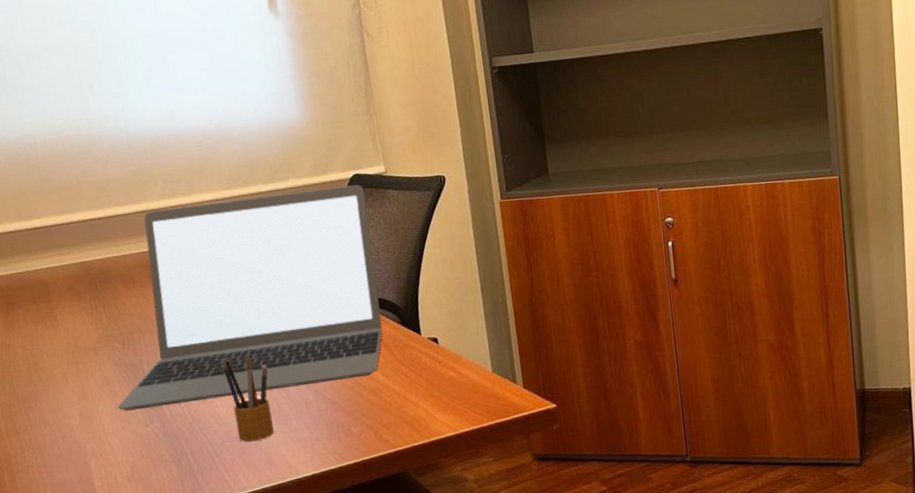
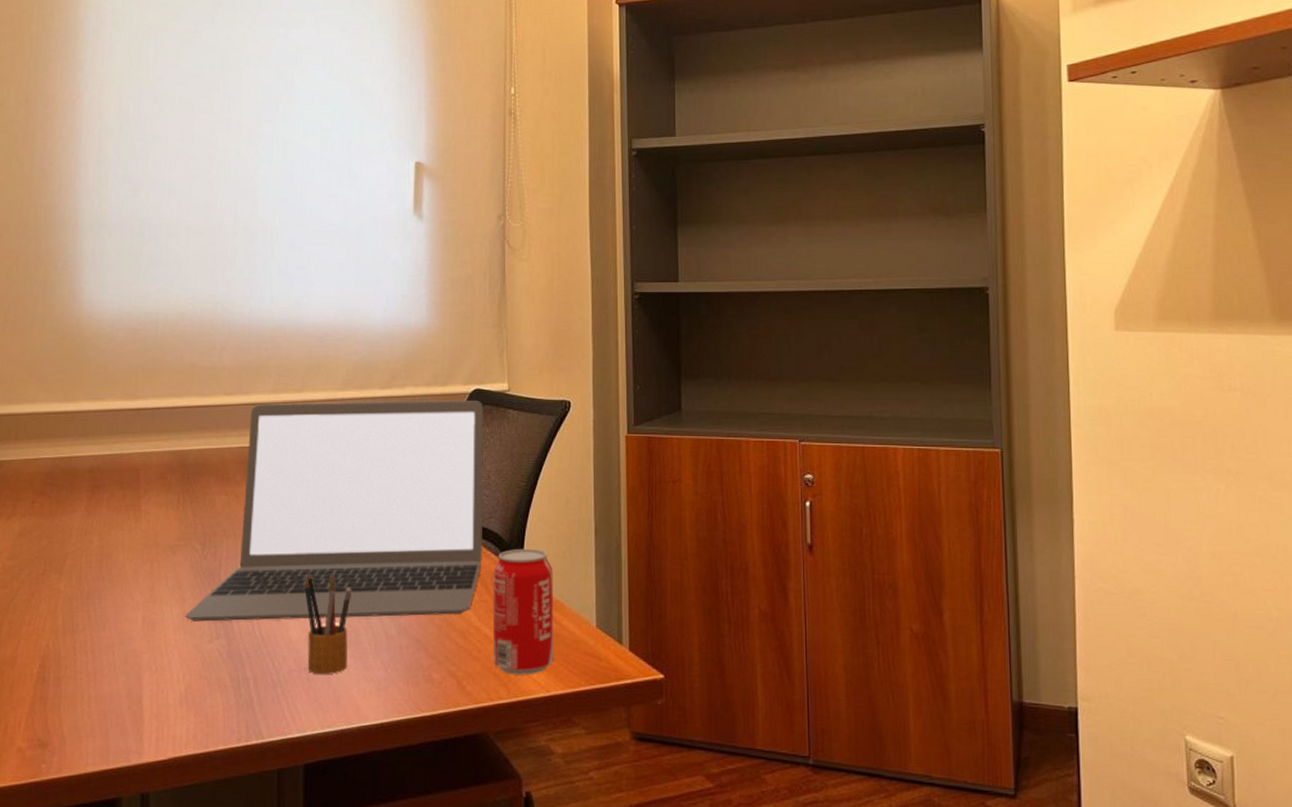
beverage can: none [393,311,458,421] -> present [492,548,554,675]

